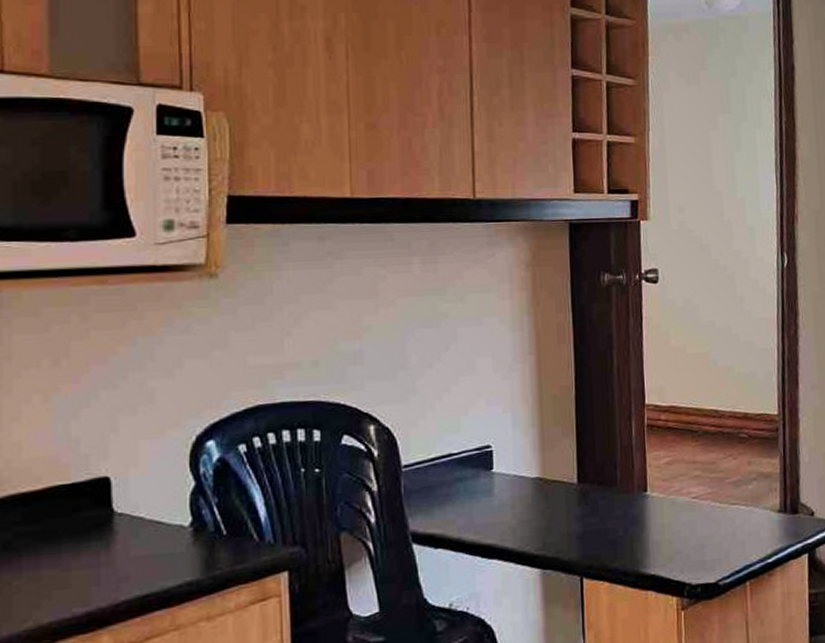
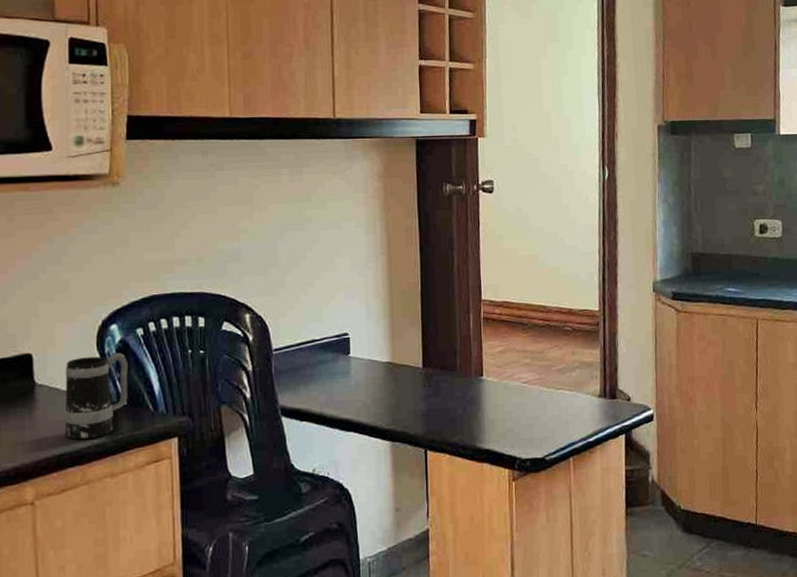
mug: none [149,473,229,578] -> present [64,353,129,440]

